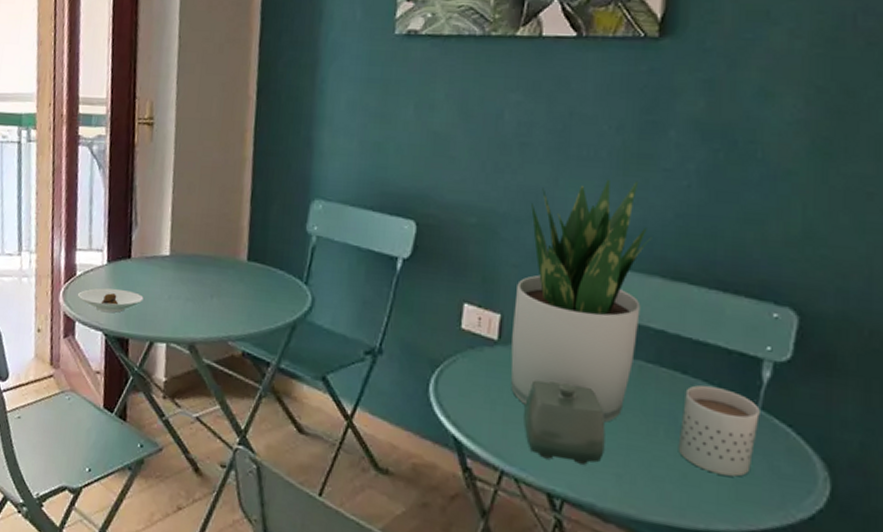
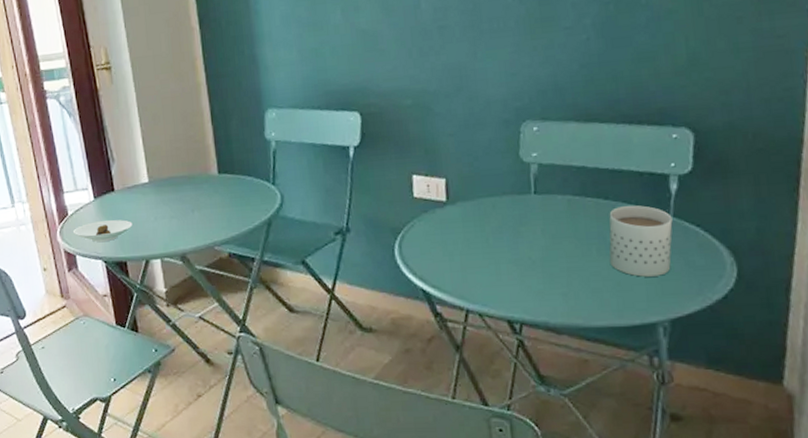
planter: present [510,179,652,423] -> none [455,42,563,252]
sugar bowl: present [523,380,606,465] -> none [477,226,550,292]

